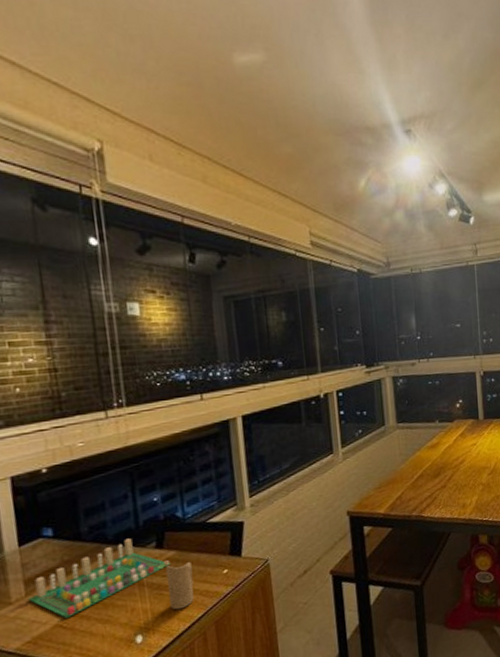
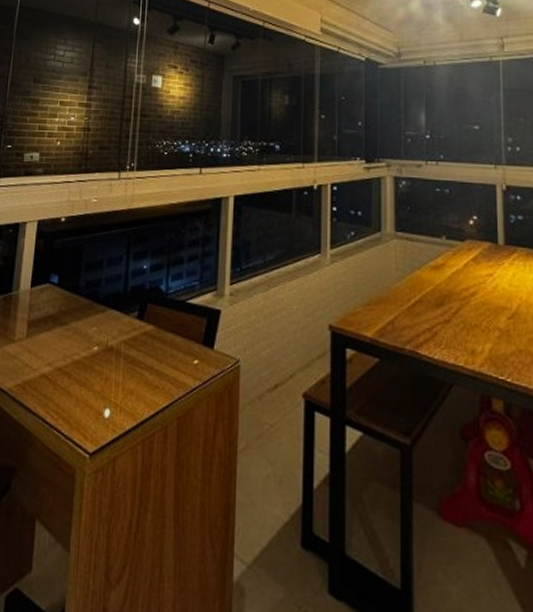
board game: present [29,538,171,618] -> none [28,302,147,370]
candle: present [165,561,194,610] -> none [139,340,166,393]

